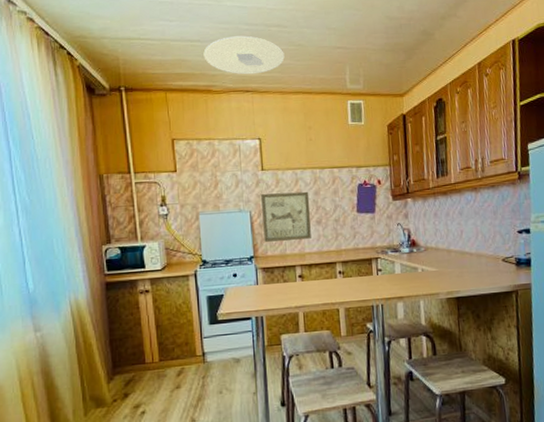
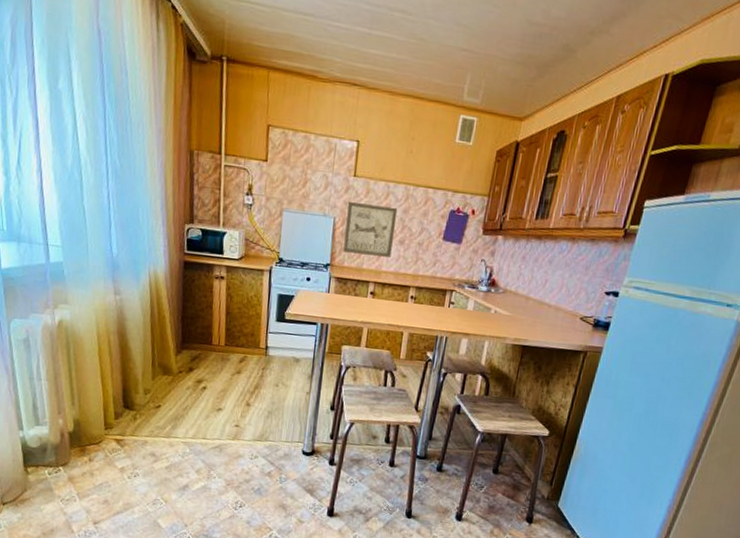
ceiling light: present [203,35,285,75] -> none [315,15,403,66]

